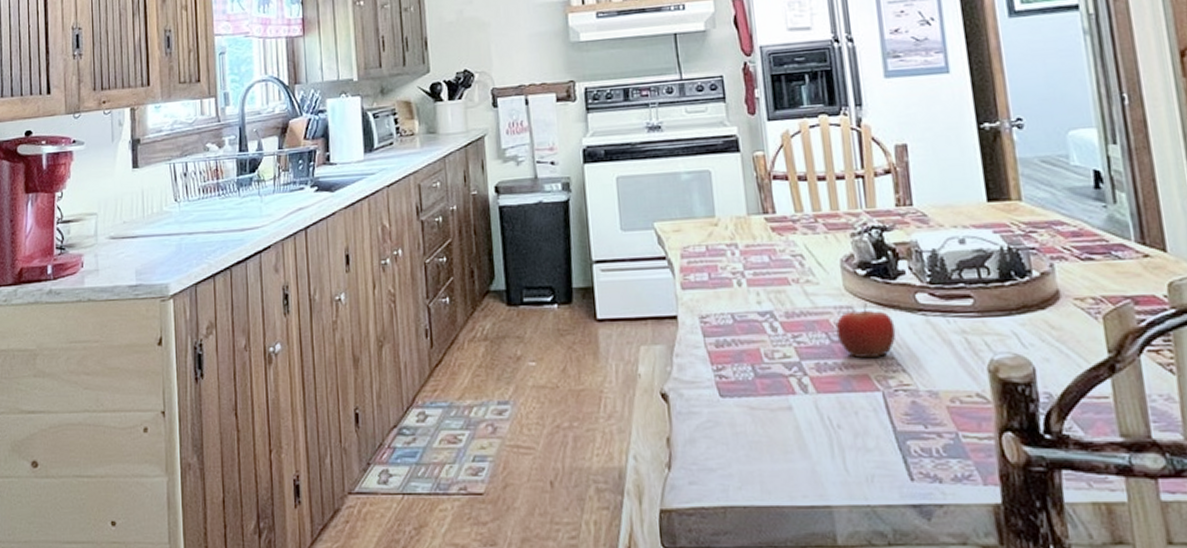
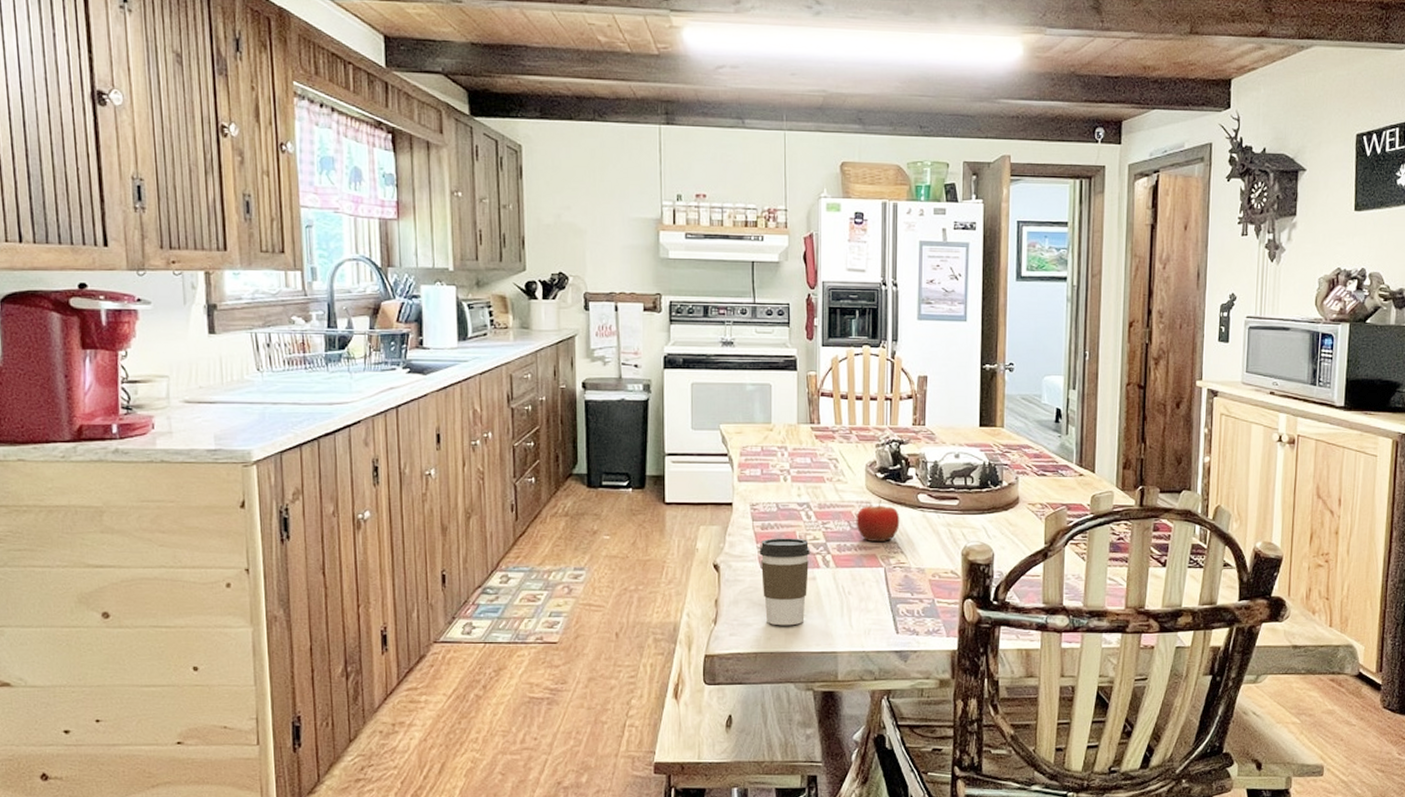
coffee cup: none [715,356,784,471] -> present [759,538,810,626]

